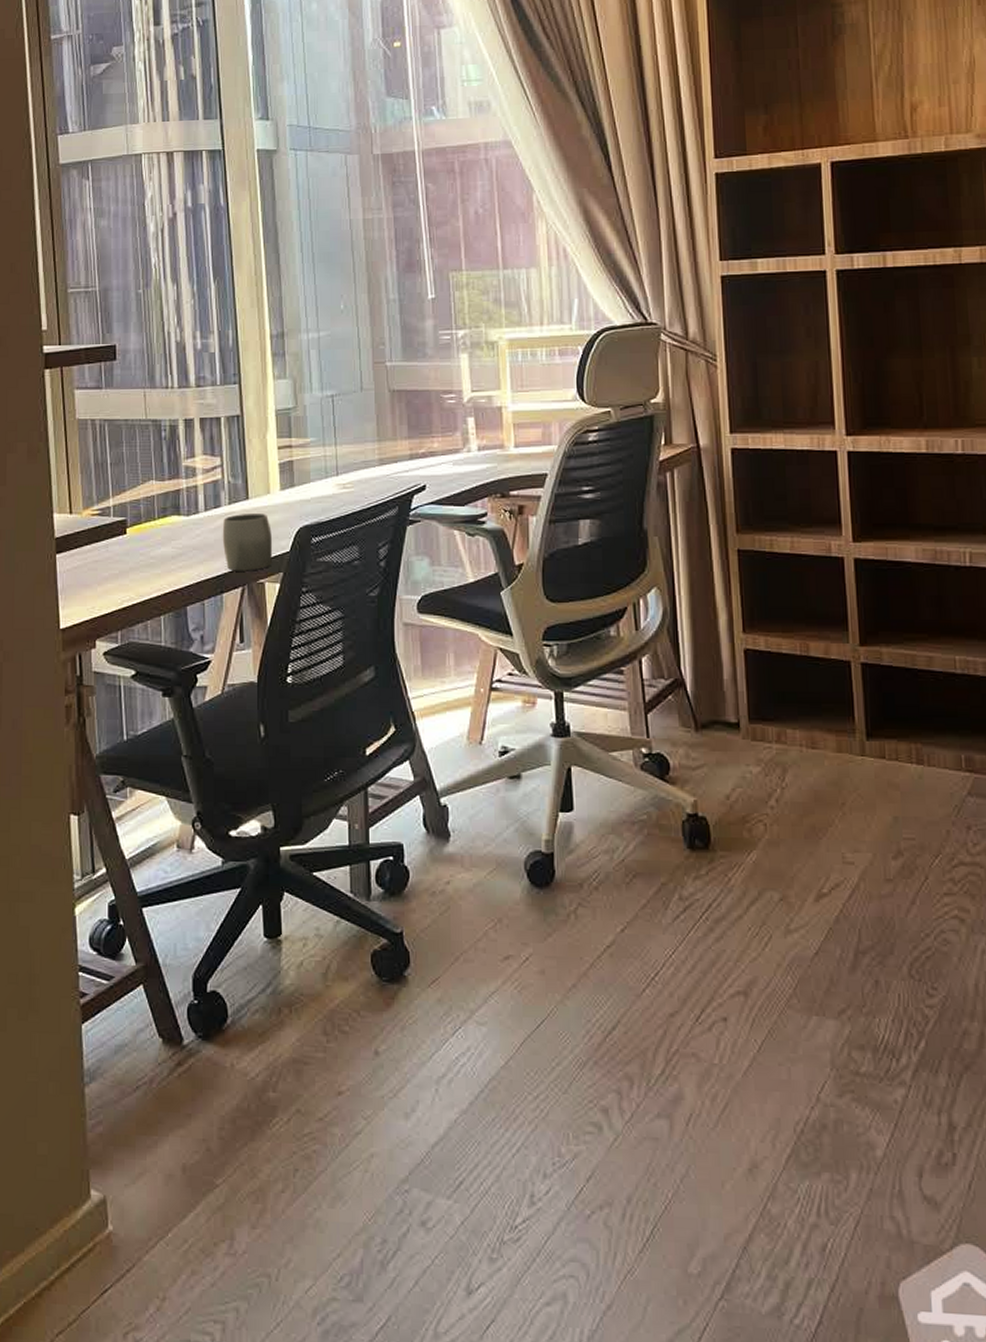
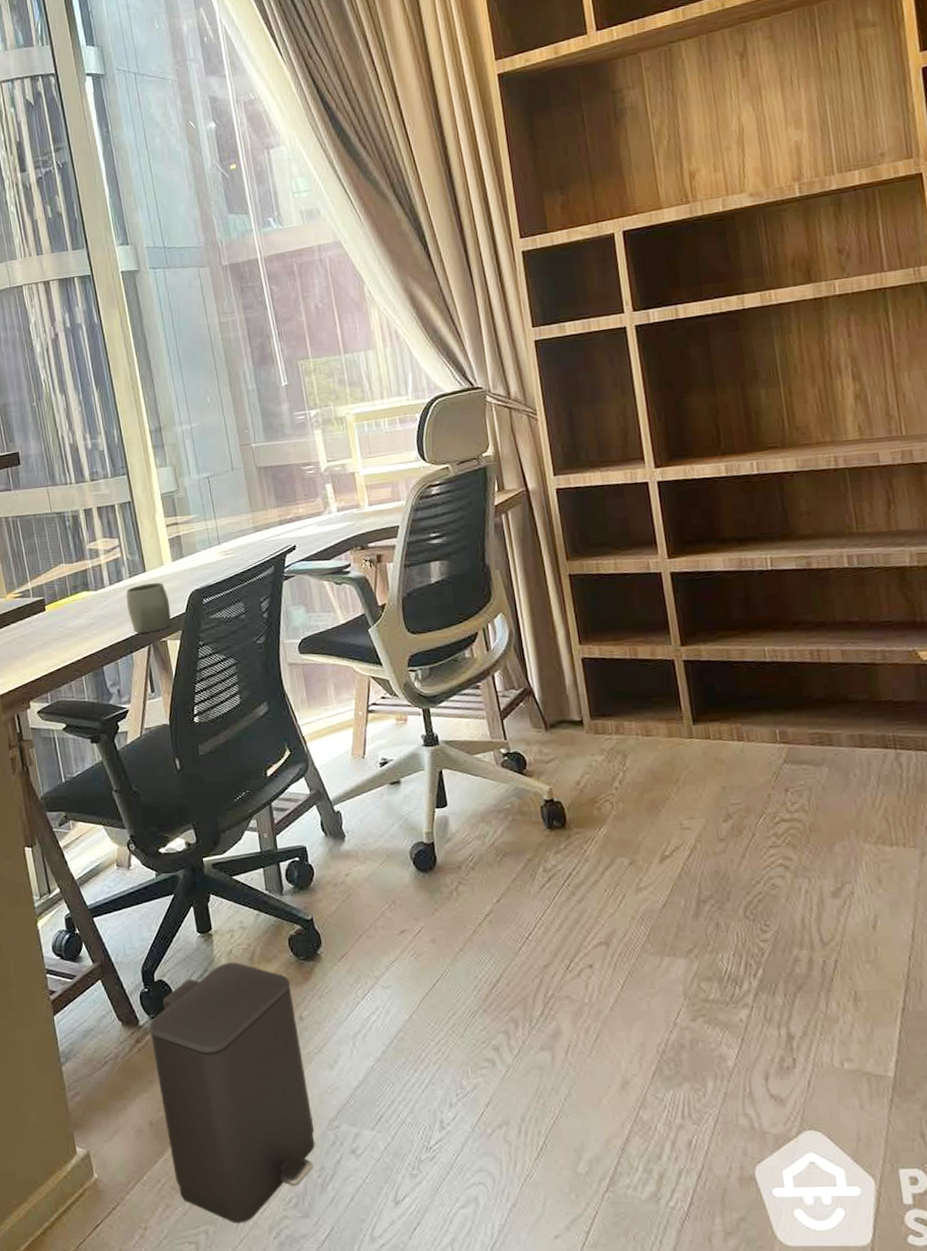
pedal bin: none [194,976,380,1301] -> present [149,962,315,1222]

